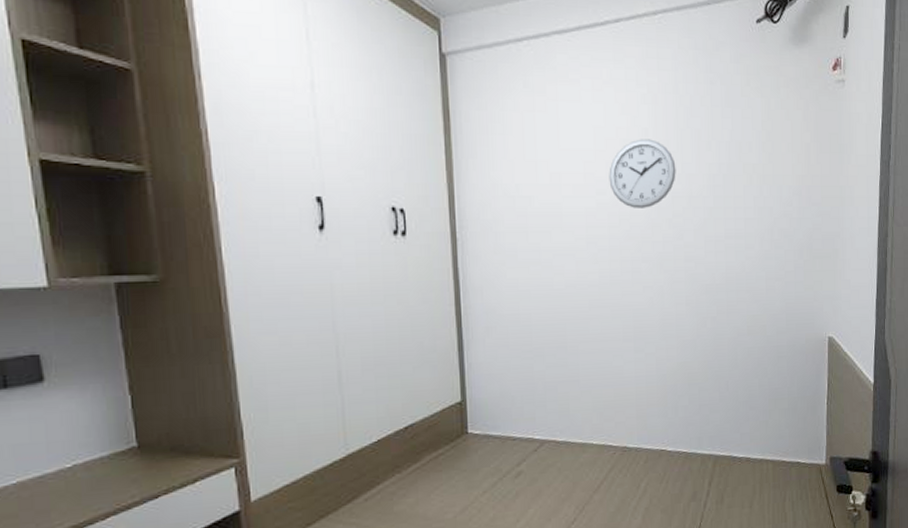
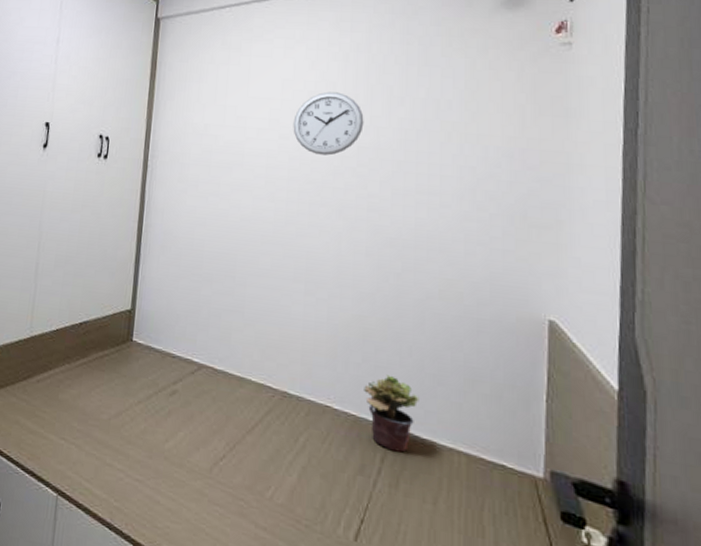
potted plant: none [692,410,736,474] -> present [364,374,419,453]

